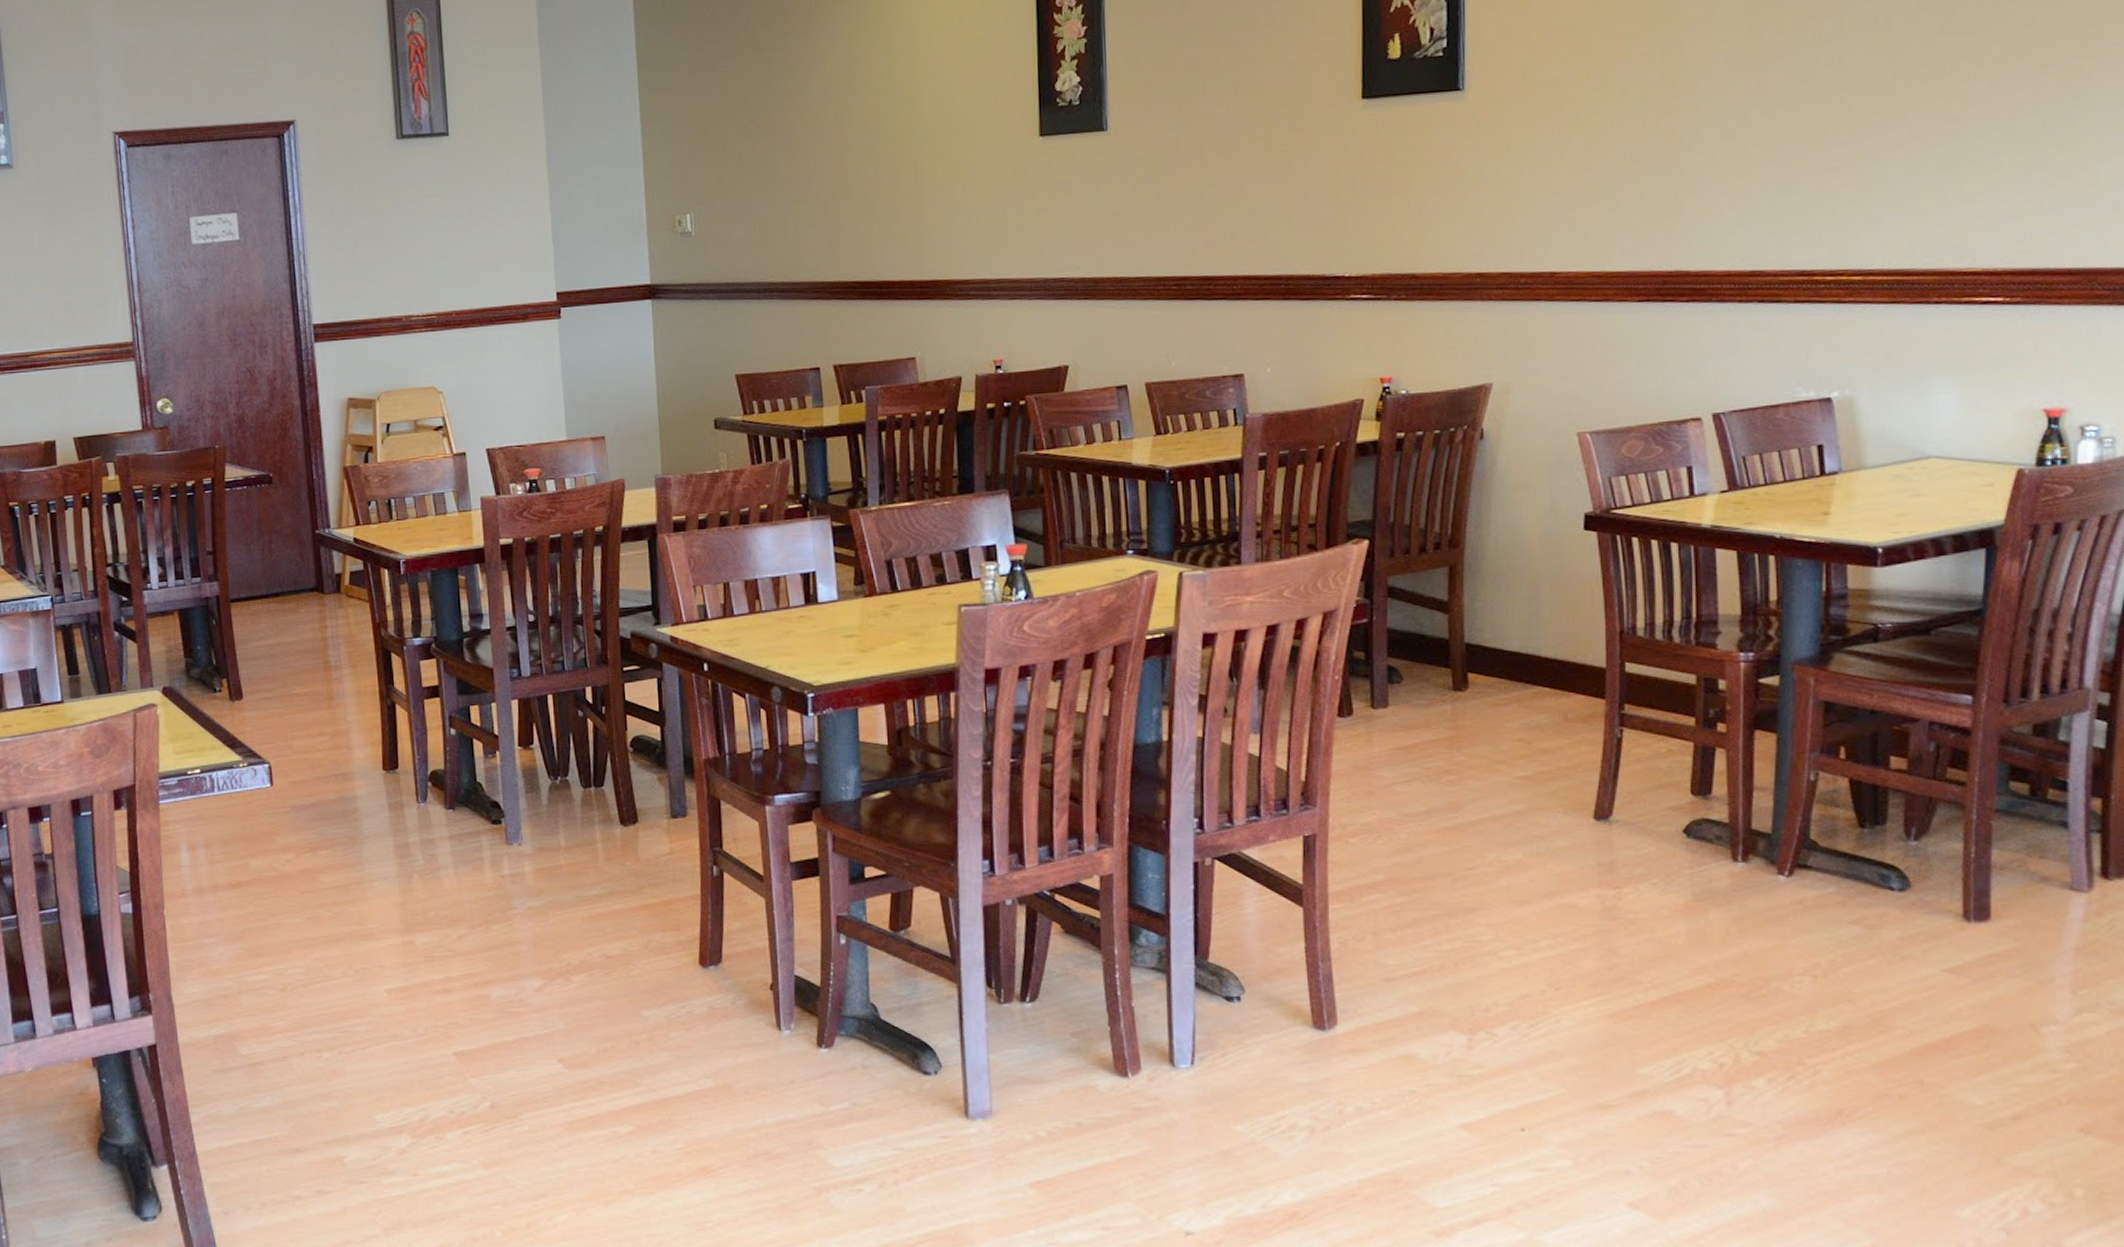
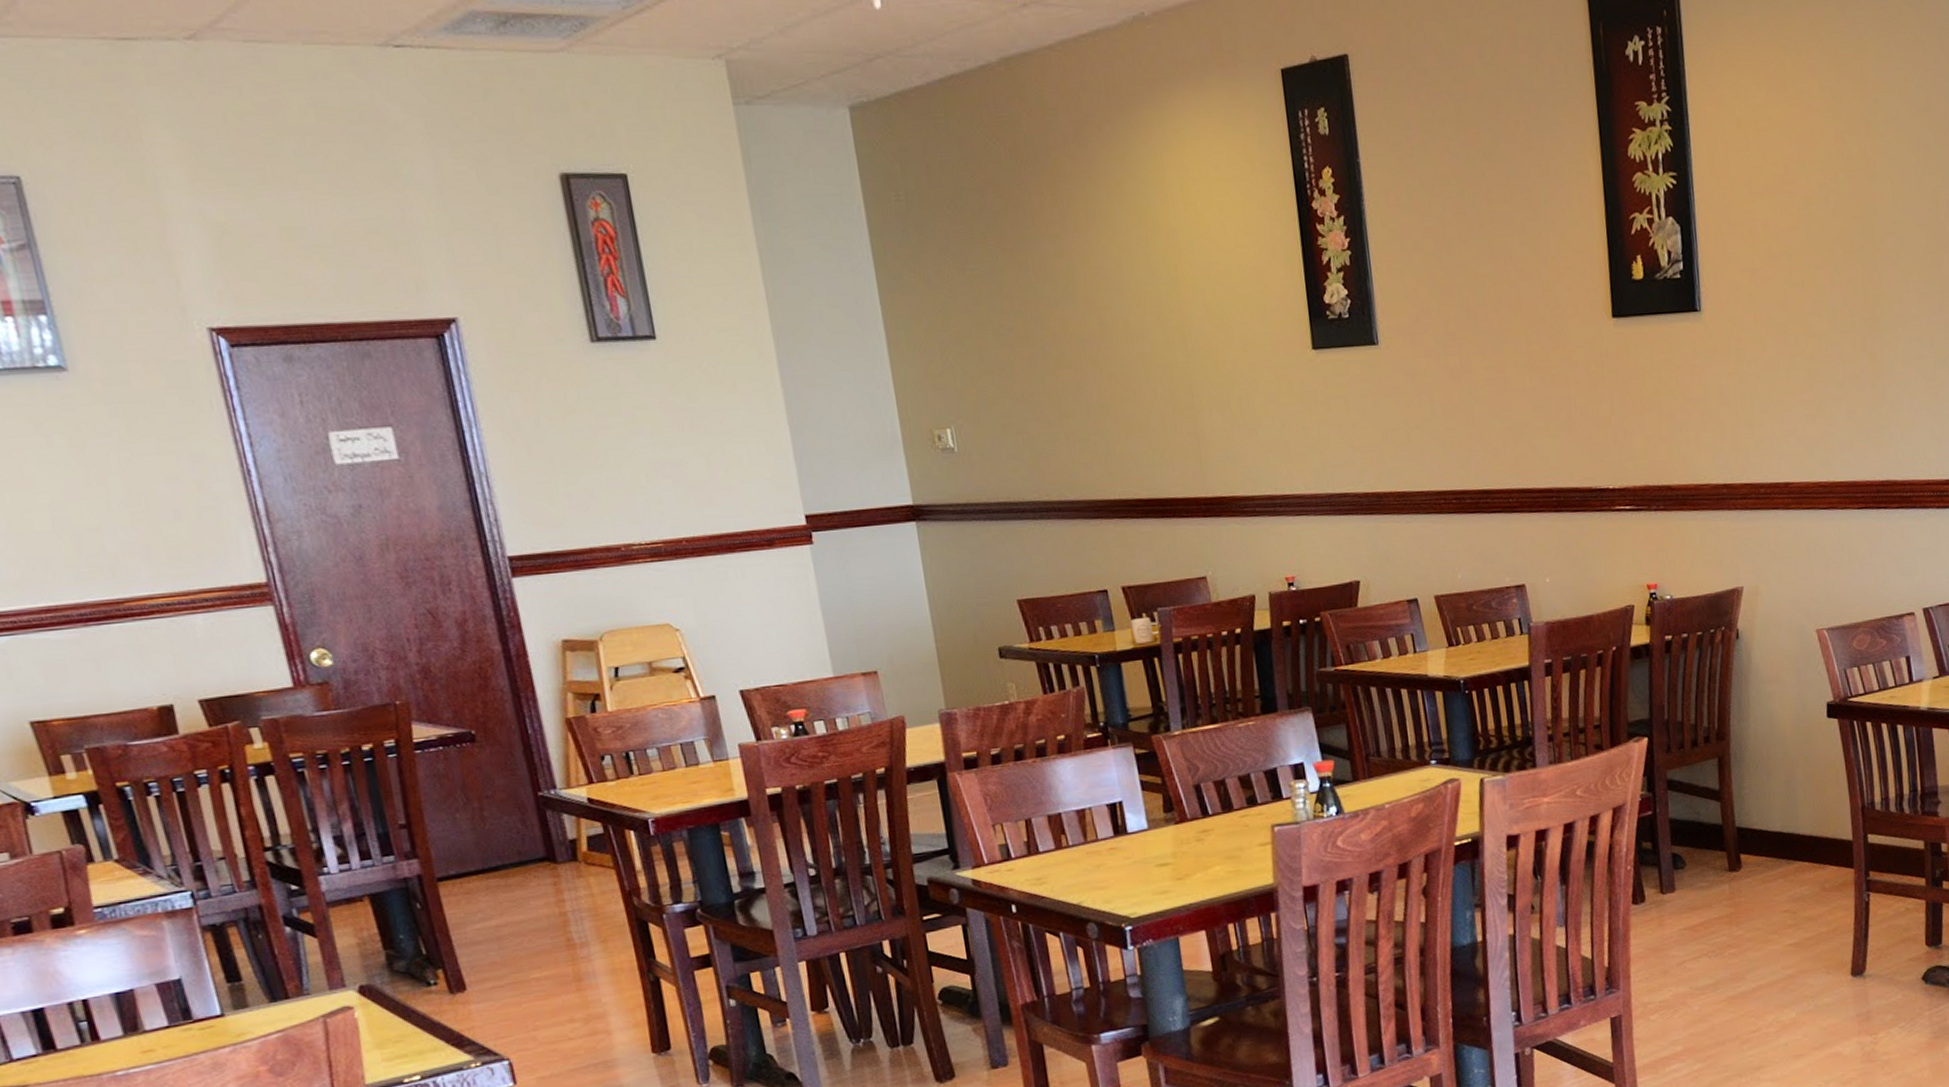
mug: none [839,394,867,420] -> present [1131,616,1162,644]

